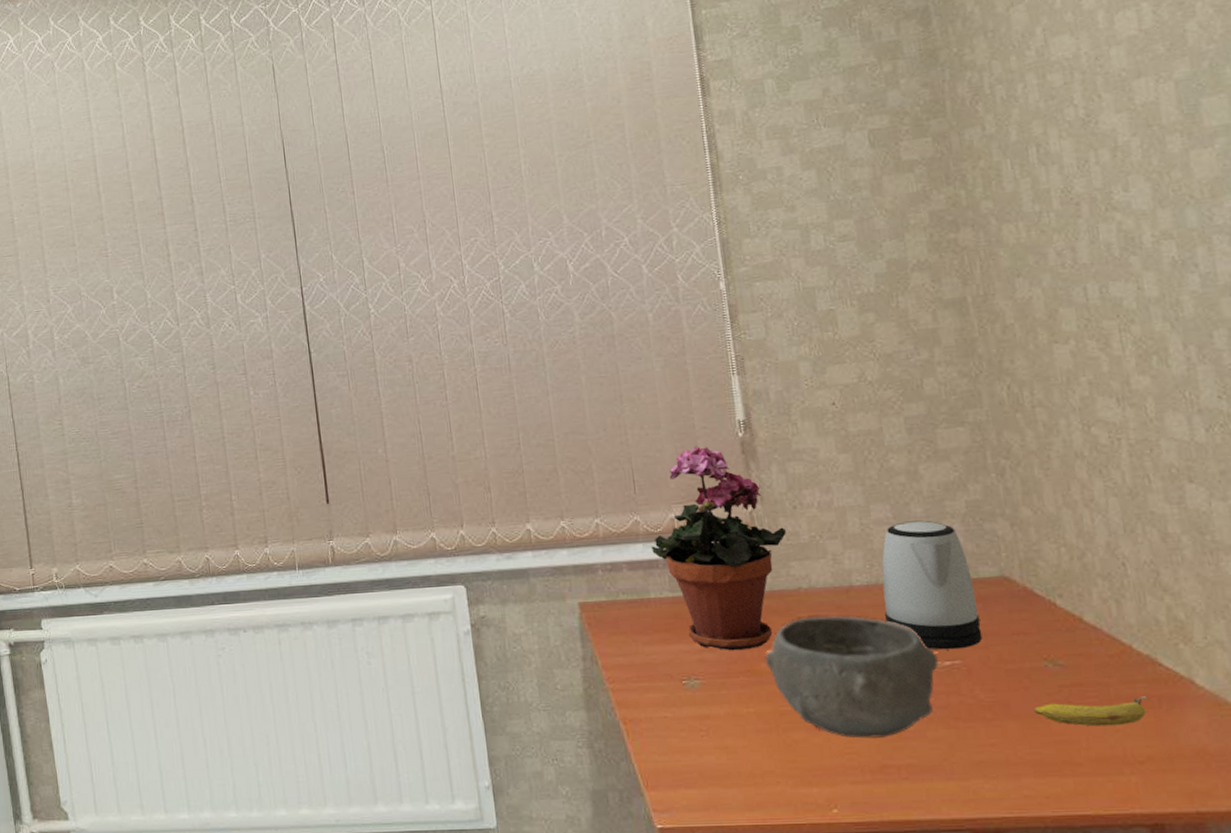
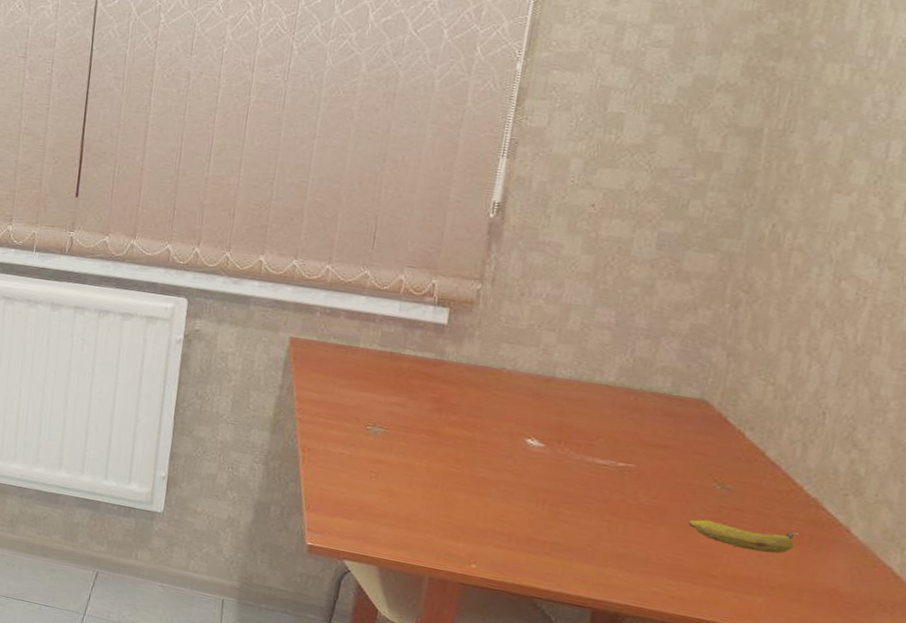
potted plant: present [651,445,786,651] -> none [373,216,507,413]
bowl: present [765,615,939,739] -> none [449,395,614,515]
kettle: present [882,520,983,650] -> none [576,330,674,455]

